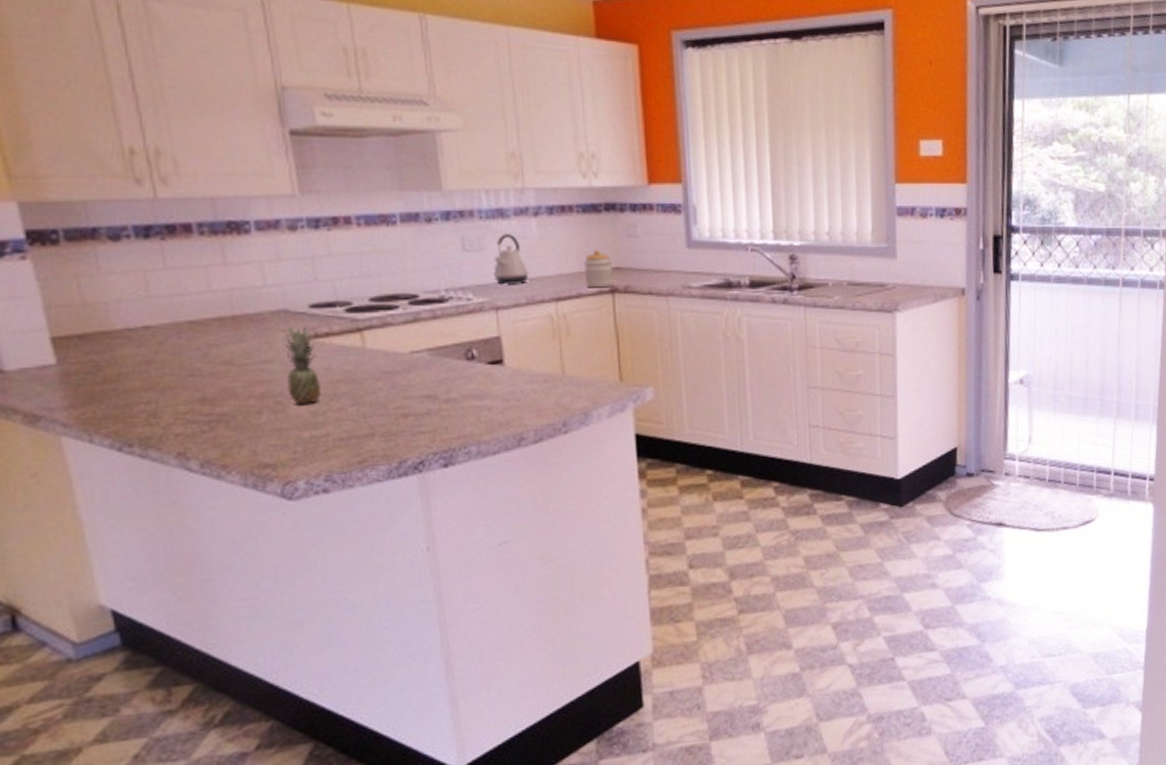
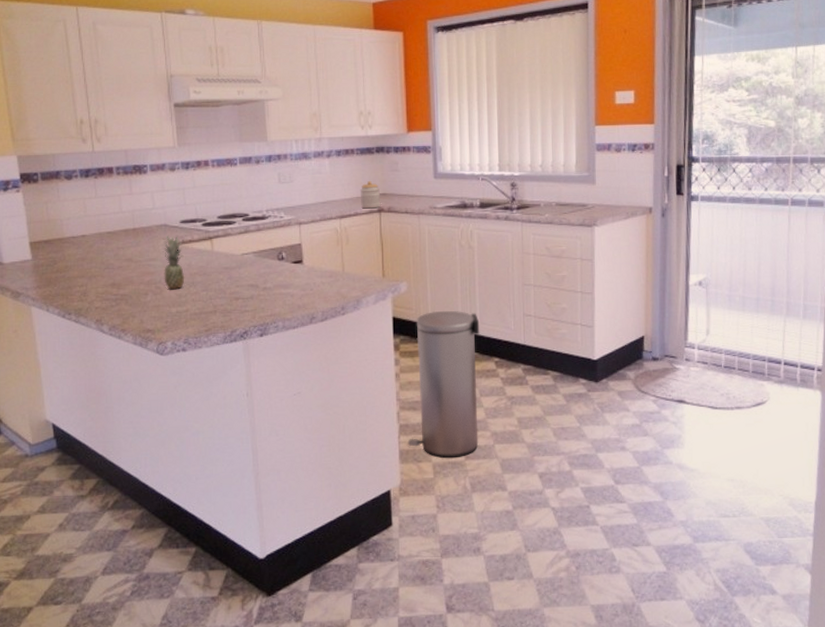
kettle: present [494,234,529,285] -> none [299,170,322,207]
pedal bin: none [661,423,755,615] -> present [407,310,480,458]

